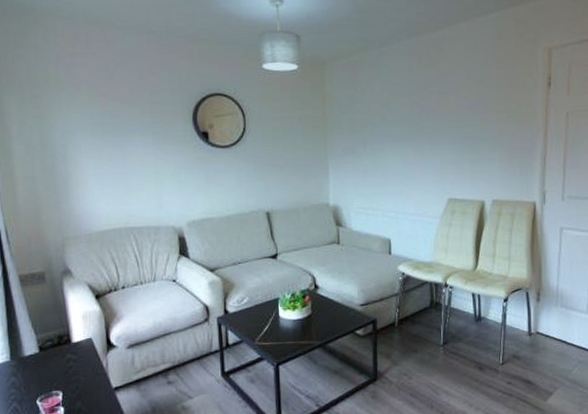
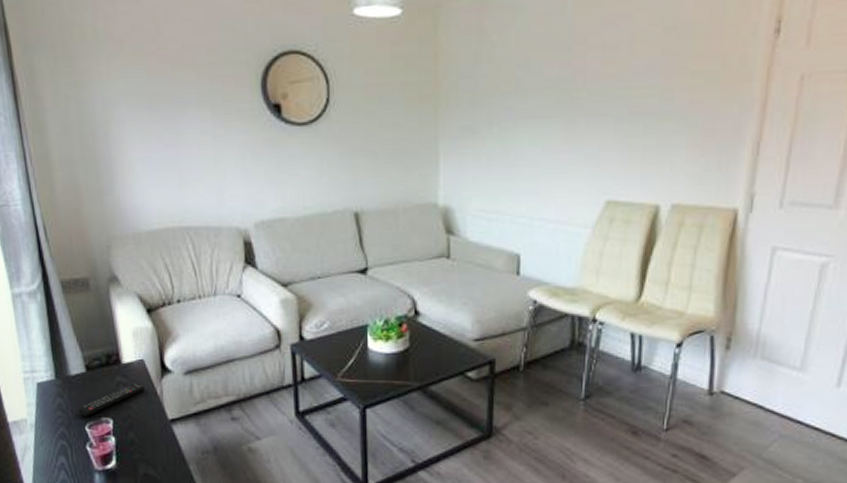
remote control: none [30,359,92,391] -> present [78,384,145,416]

